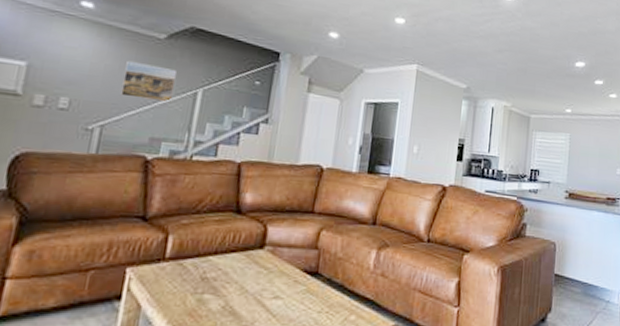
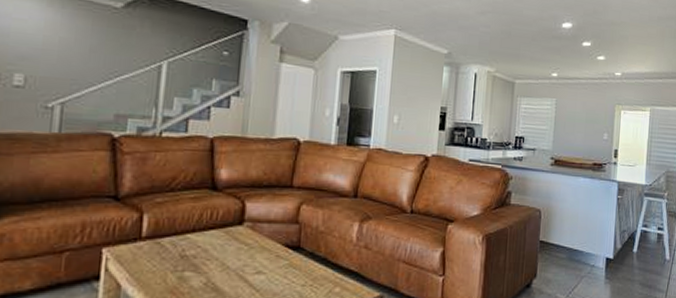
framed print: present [120,60,178,103] -> none [79,32,139,77]

